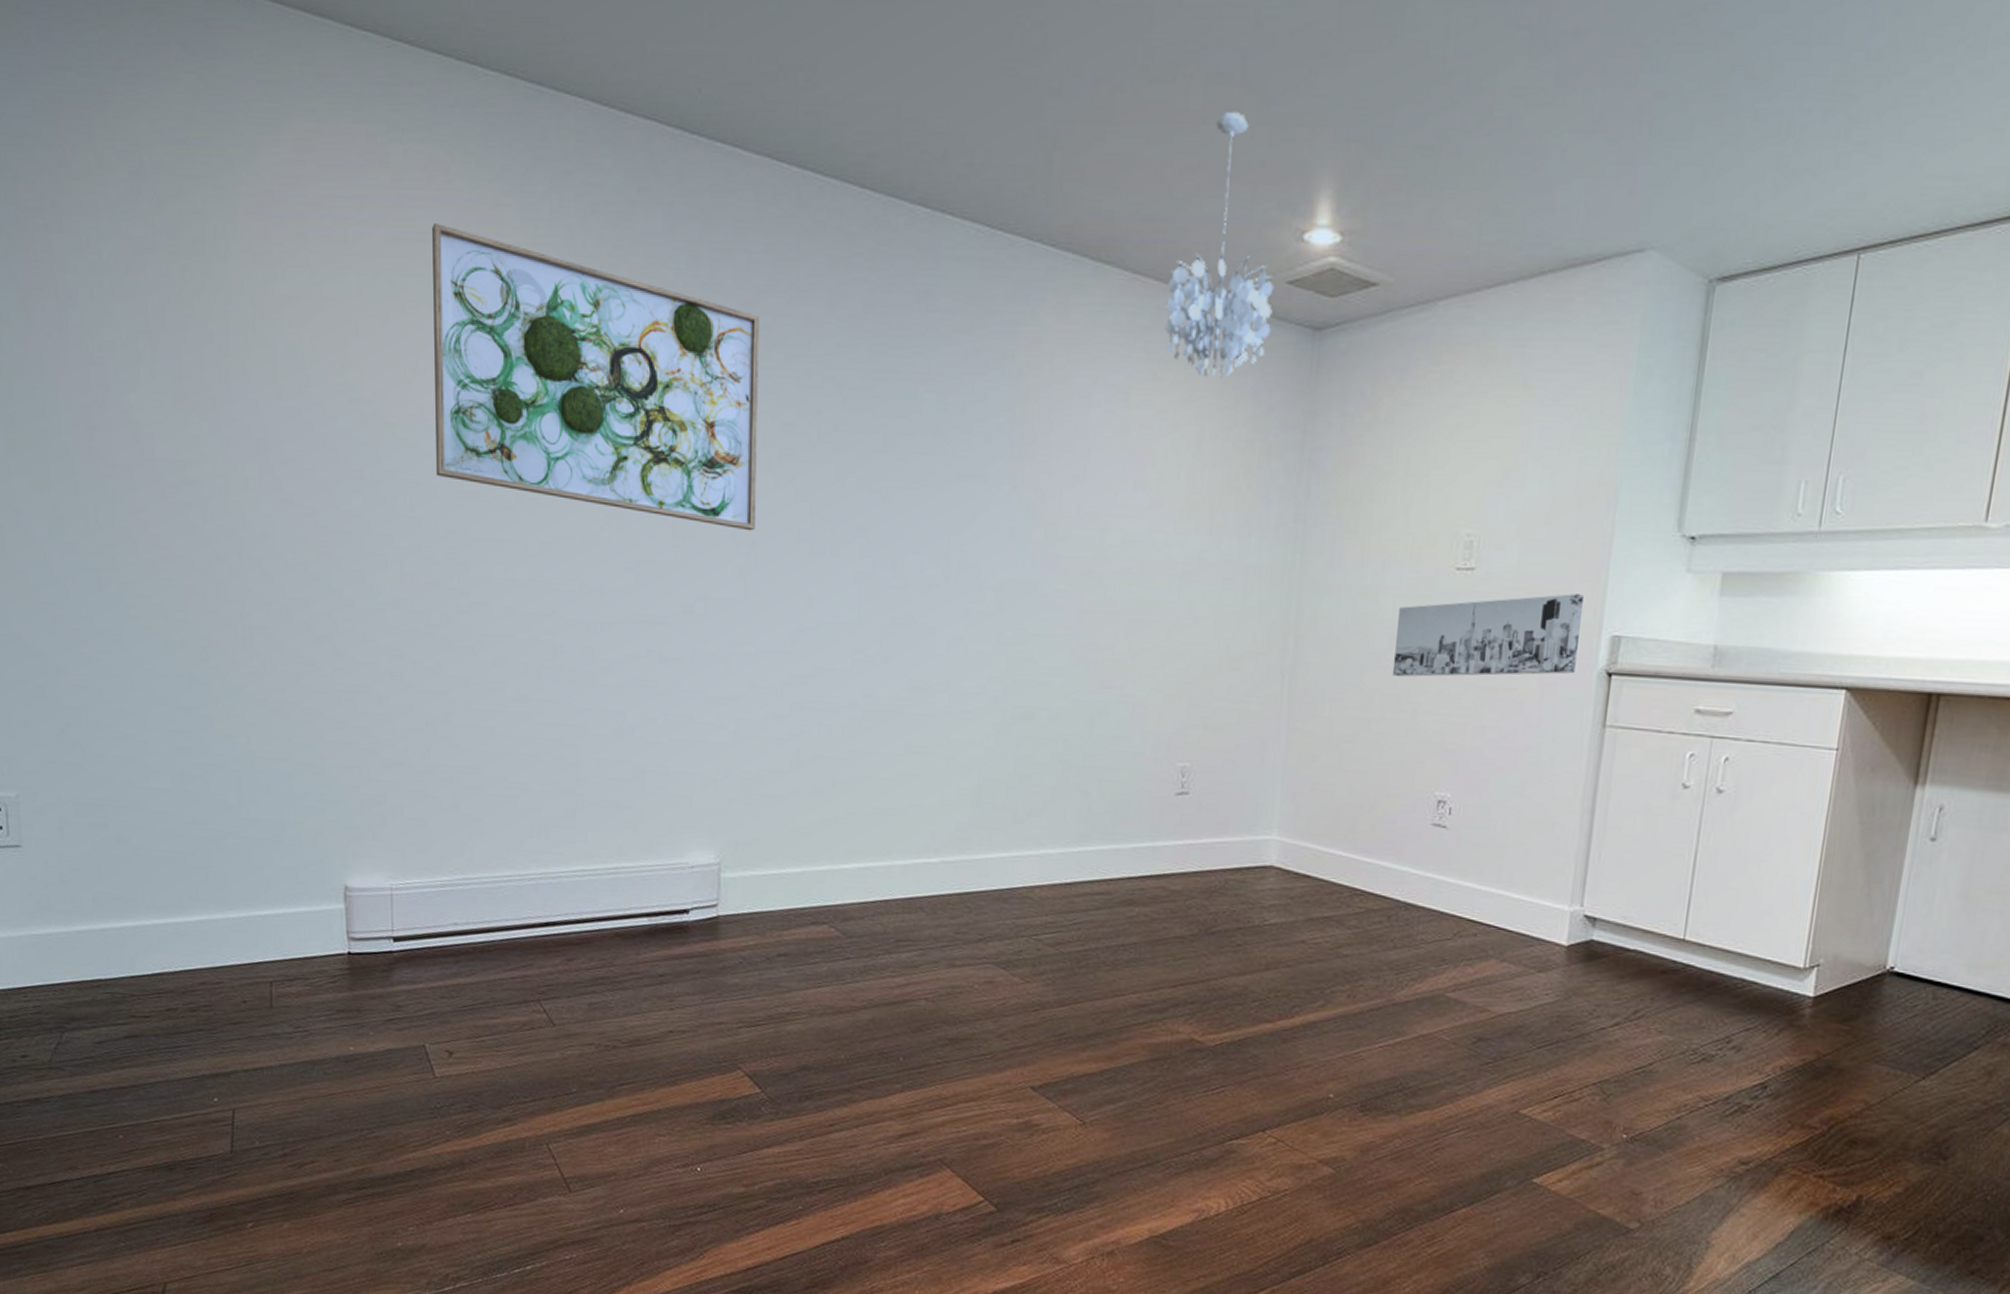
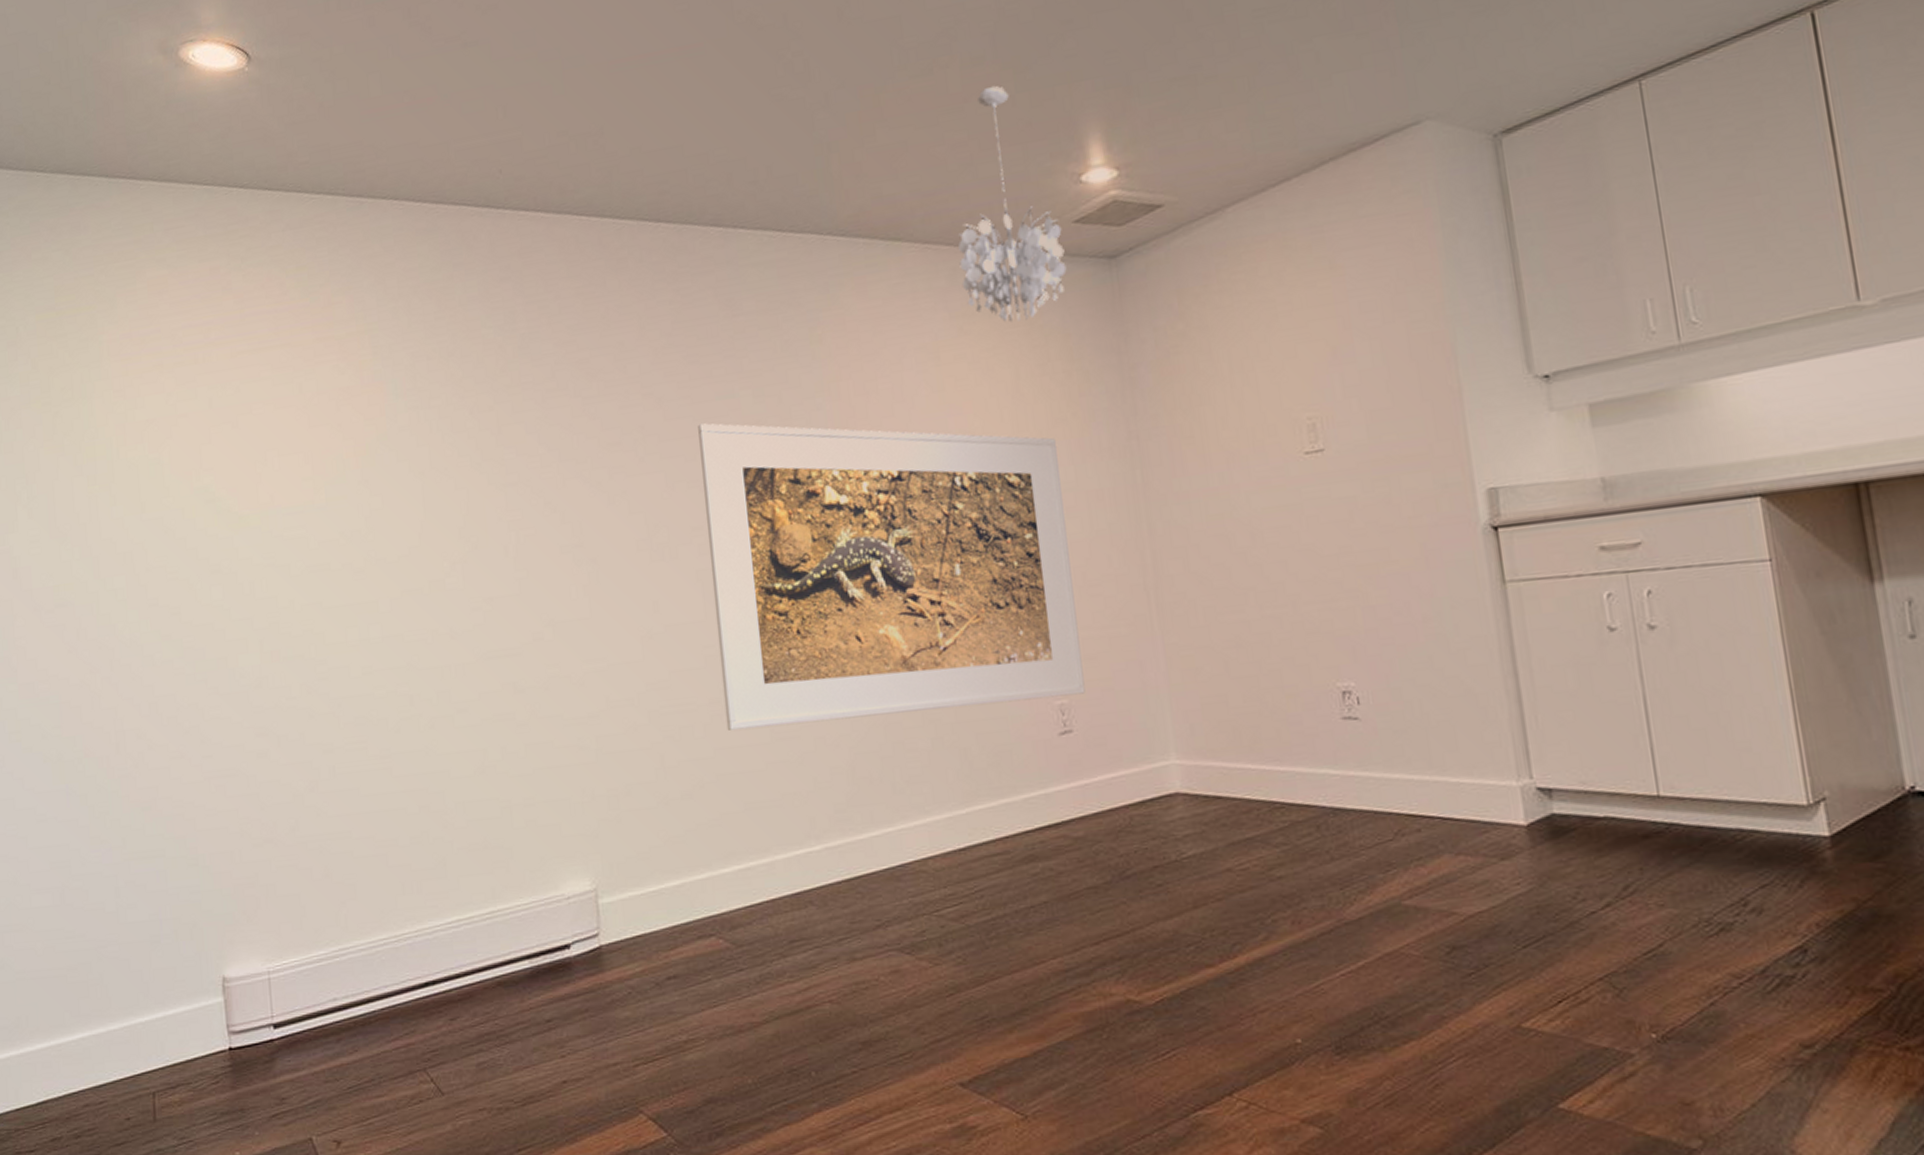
wall art: present [432,223,759,531] -> none [272,331,594,556]
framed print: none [864,421,1228,761] -> present [698,423,1086,731]
wall art: present [1392,594,1584,677] -> none [1254,453,1457,572]

